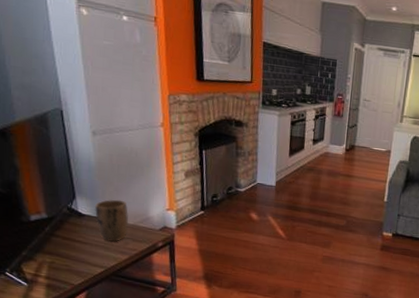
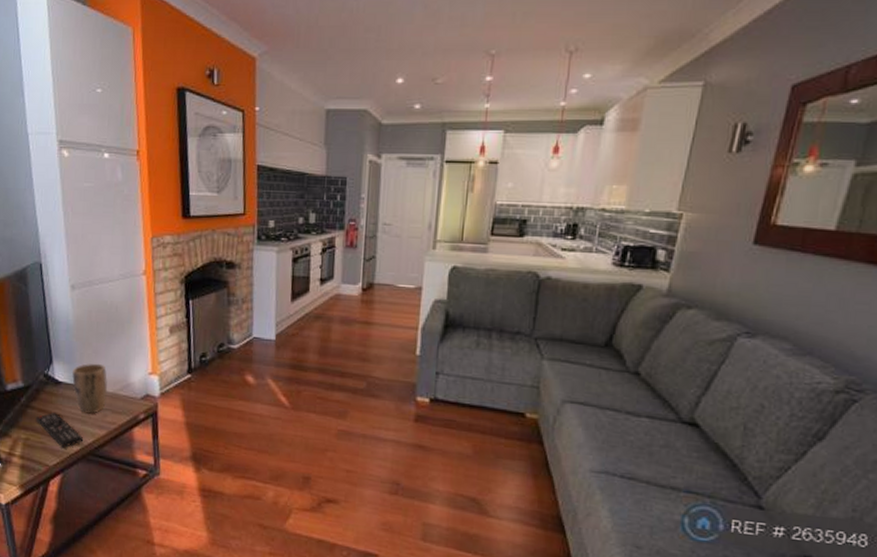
remote control: none [60,239,107,270] -> present [35,412,84,448]

